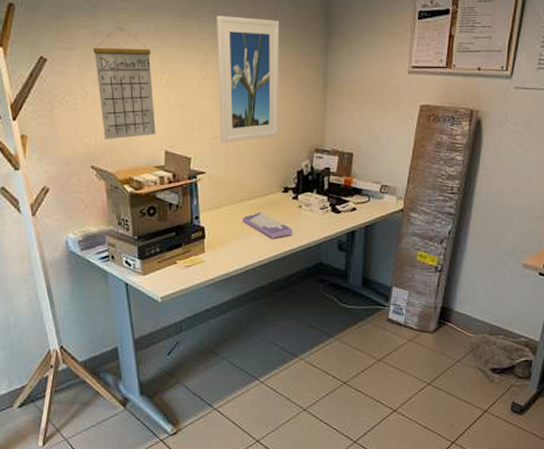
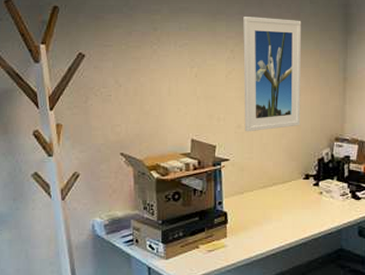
calendar: present [93,26,156,140] -> none [128,26,184,129]
keyboard: present [242,212,293,239] -> none [264,198,314,224]

